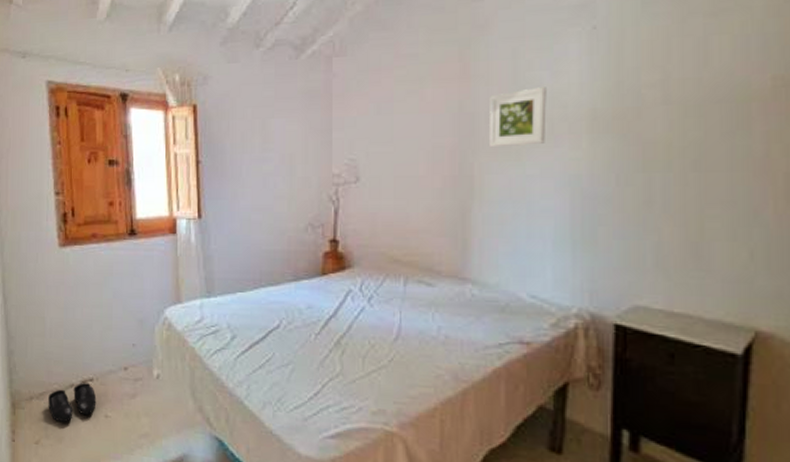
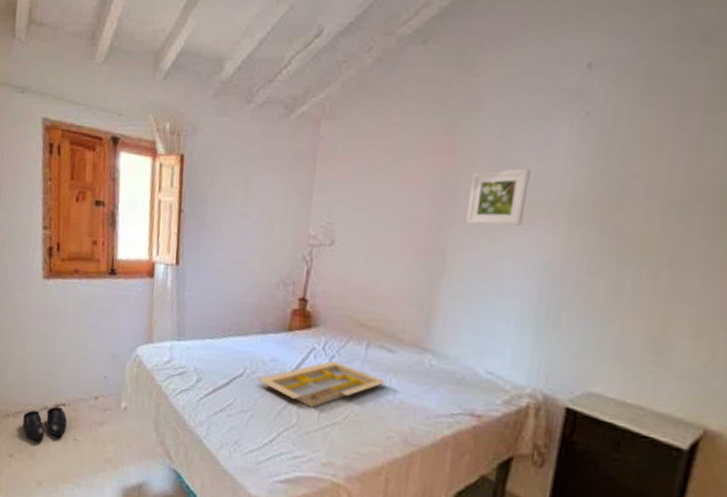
serving tray: none [293,301,430,353] -> present [256,360,388,408]

